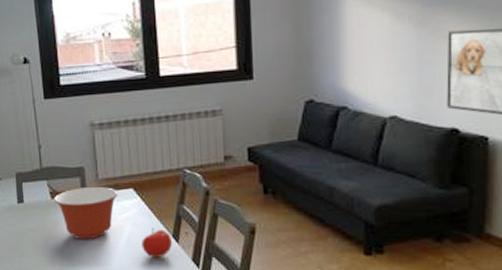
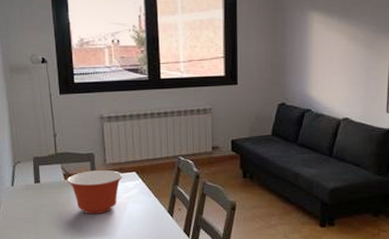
fruit: present [141,227,172,259] -> none [142,204,167,230]

